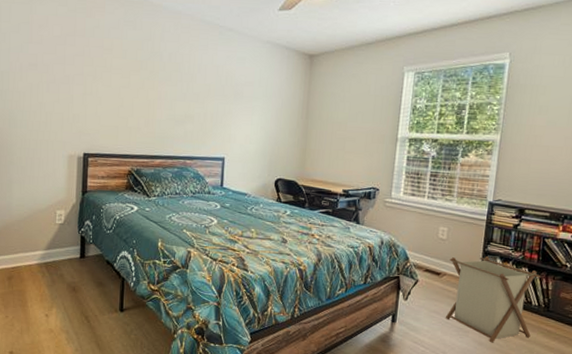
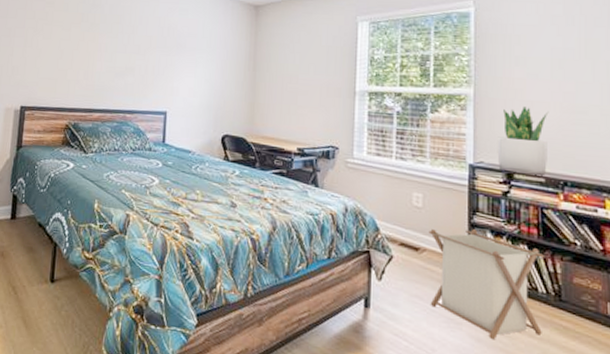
planter: none [513,151,561,211] -> present [497,107,549,176]

